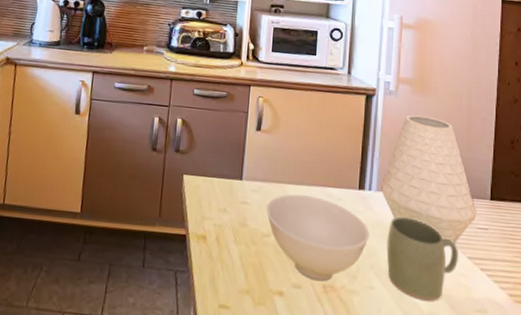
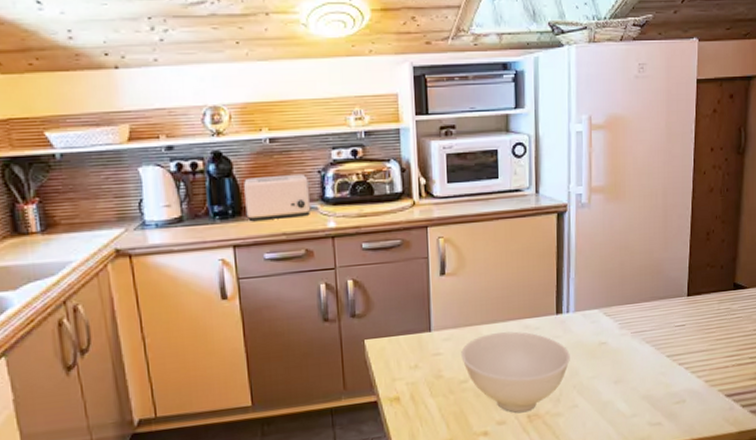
toaster: none [107,20,162,59] -> present [244,173,311,222]
vase: present [380,114,477,243] -> none [578,223,675,346]
mug: present [386,216,458,301] -> none [588,331,658,406]

